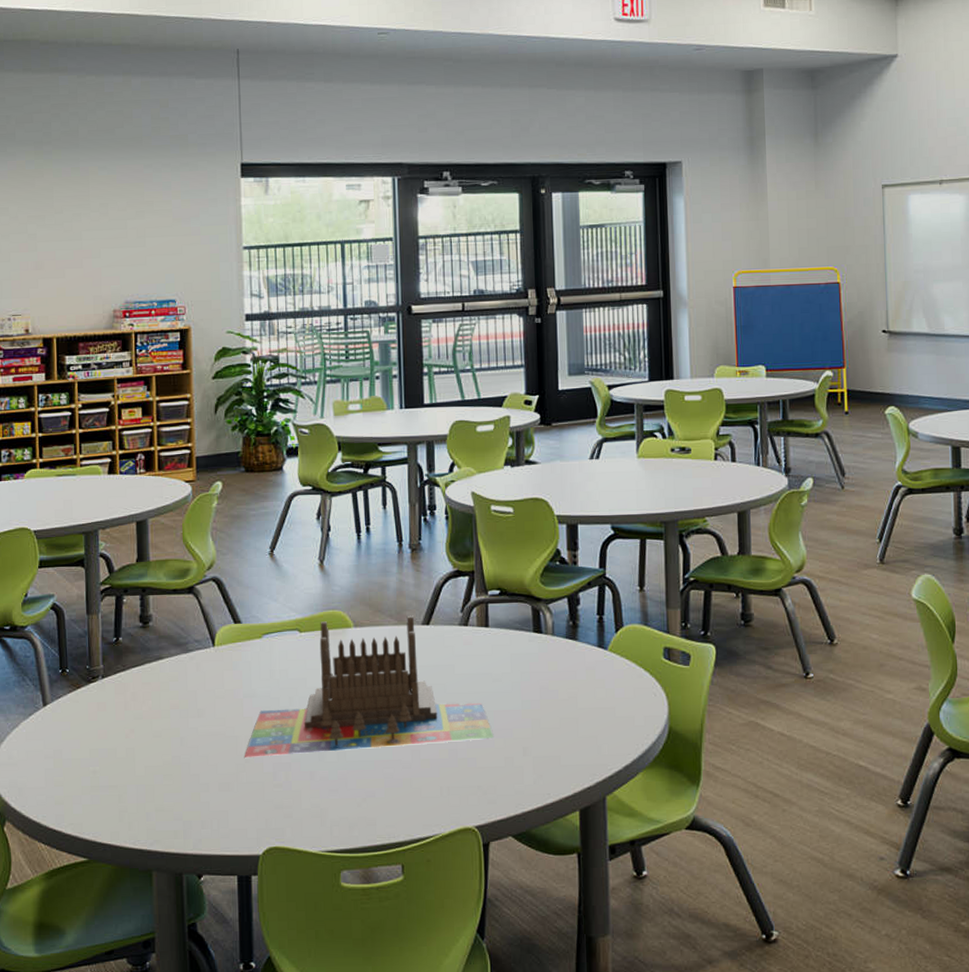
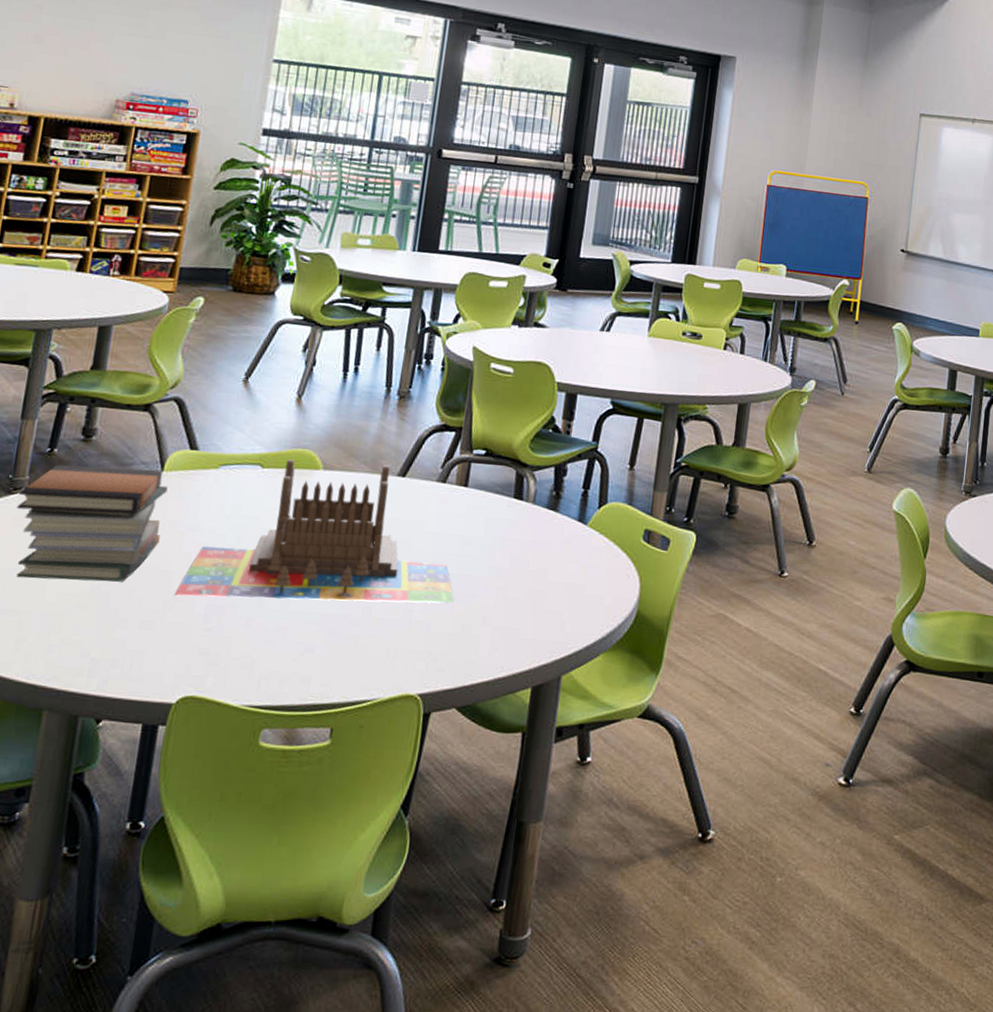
book stack: none [97,646,223,756] -> present [16,464,168,582]

